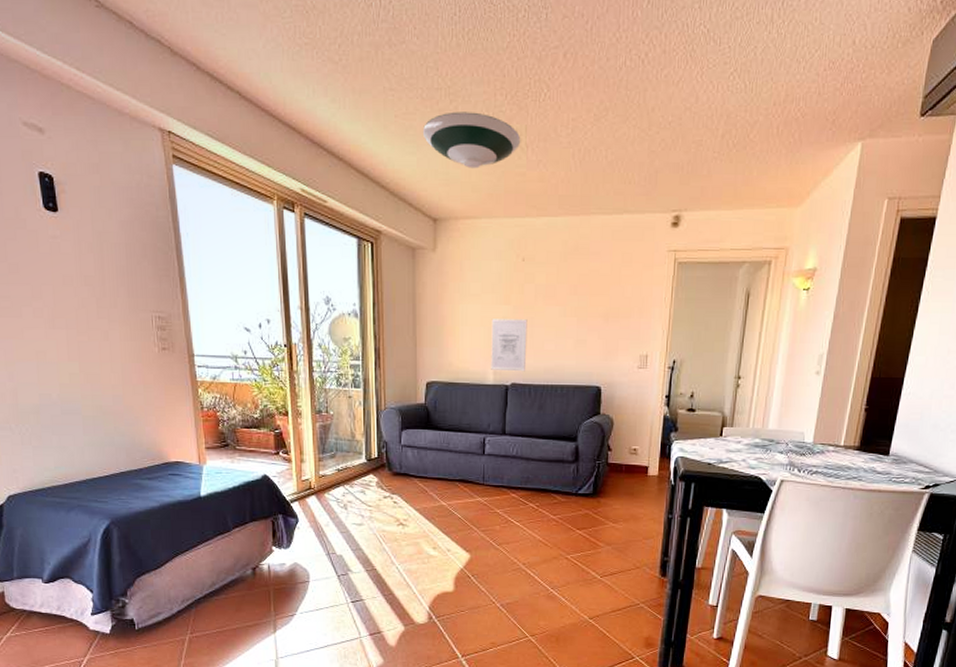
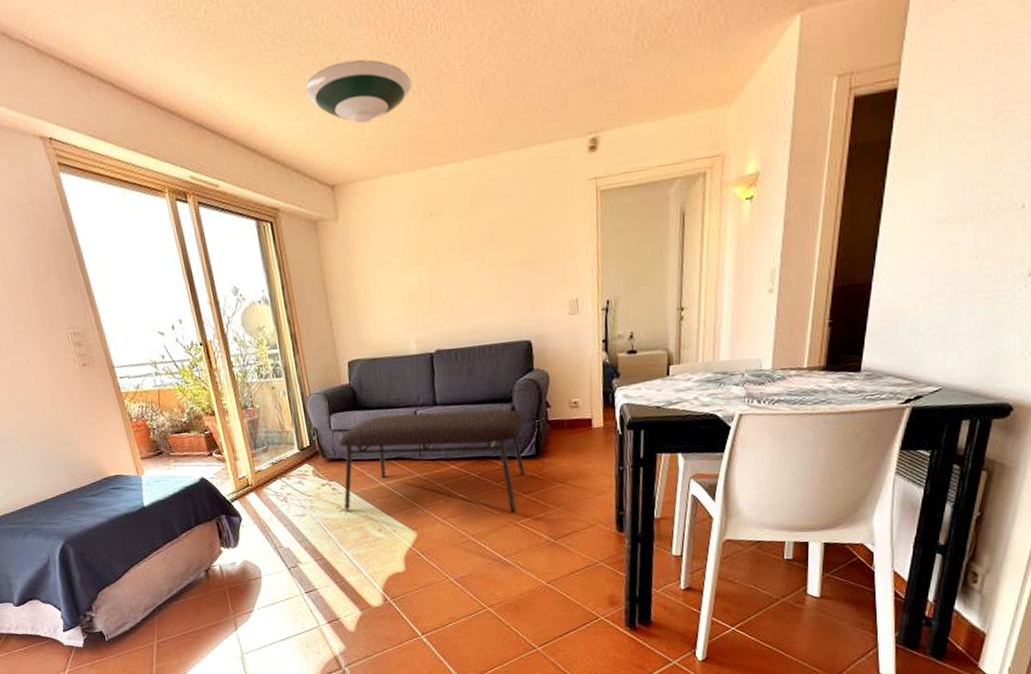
coffee table: none [403,438,586,546] -> present [339,409,525,512]
wall art: present [491,319,527,372] -> none [406,279,449,339]

